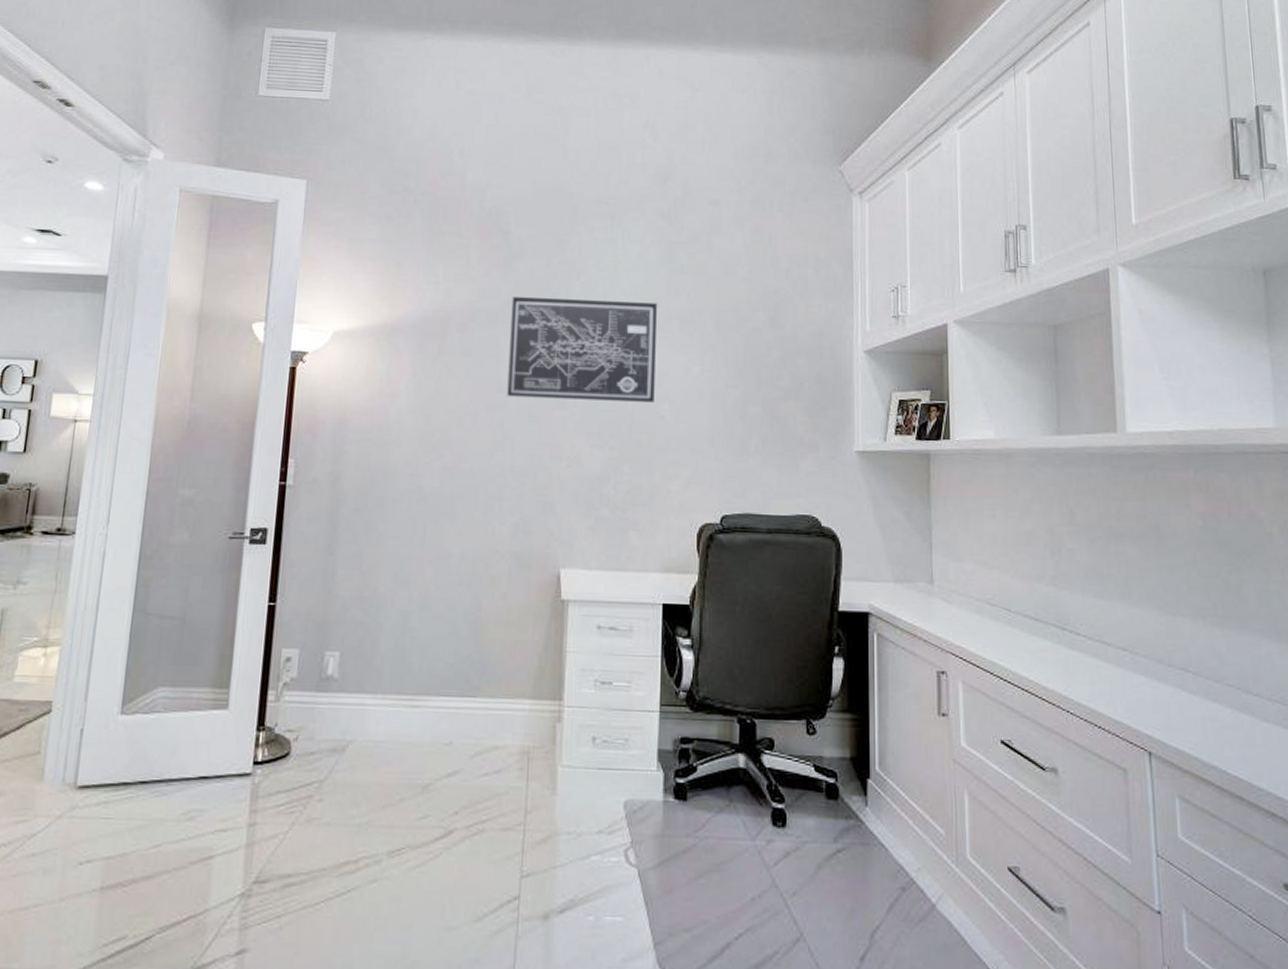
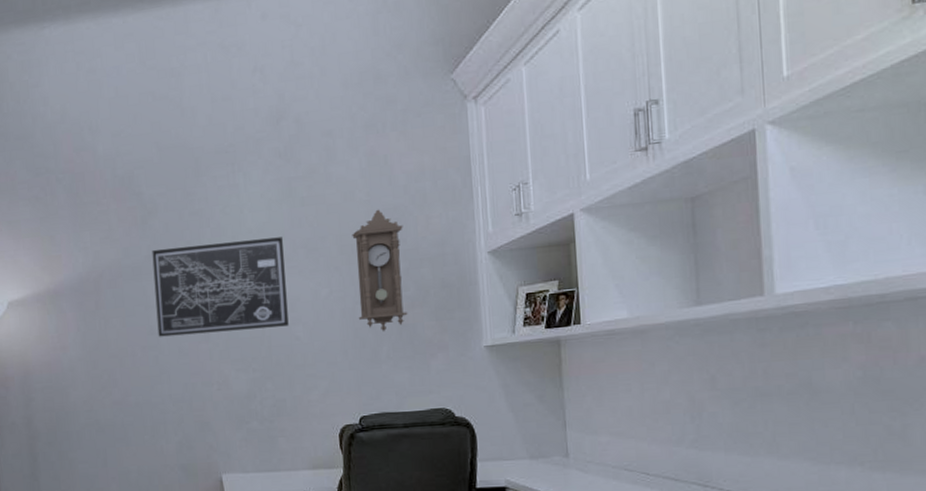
pendulum clock: none [730,289,782,423] -> present [352,209,408,332]

